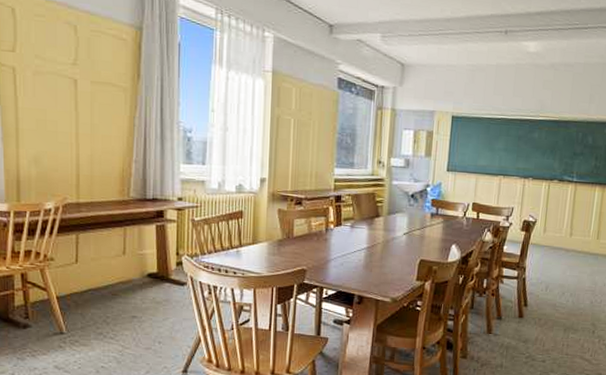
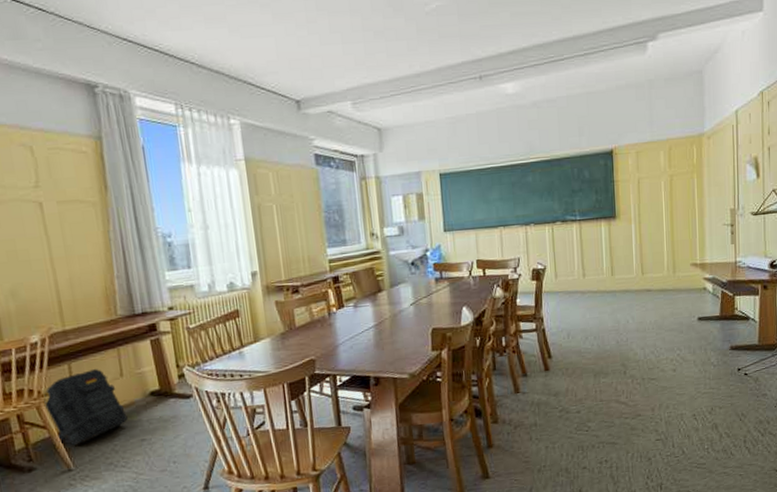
backpack: none [49,242,124,311] -> present [44,368,129,446]

